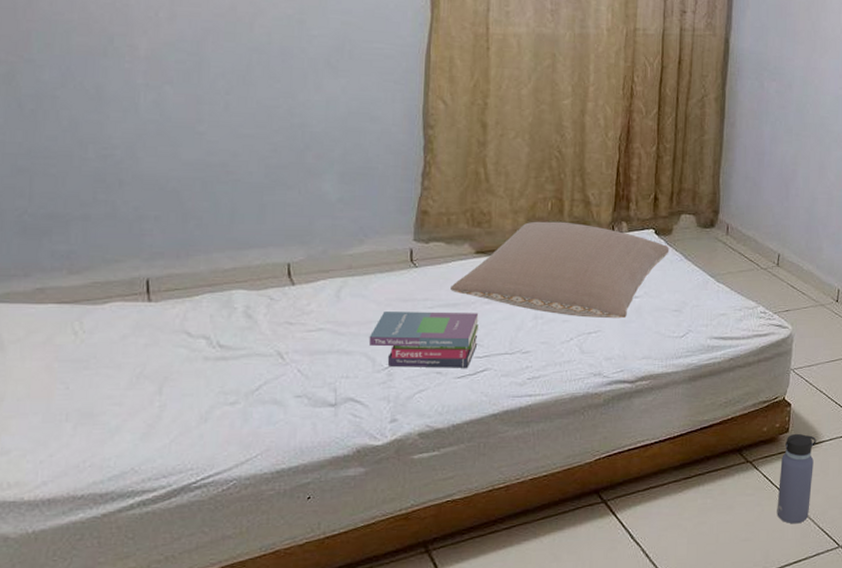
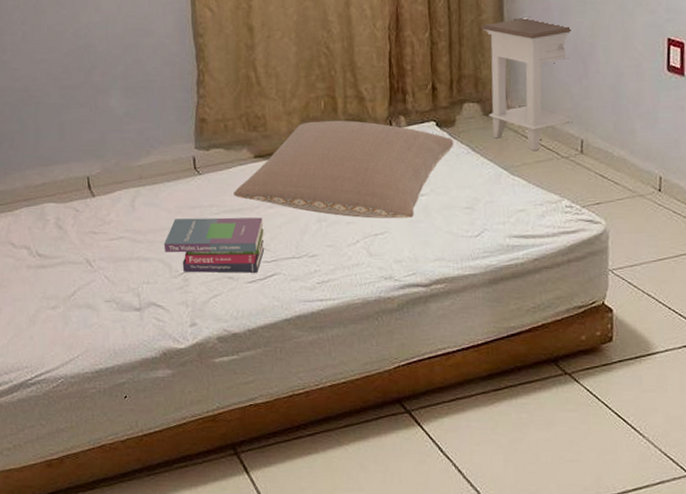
nightstand: none [701,141,778,262] -> present [480,16,571,152]
water bottle: present [777,433,816,524] -> none [605,343,649,446]

